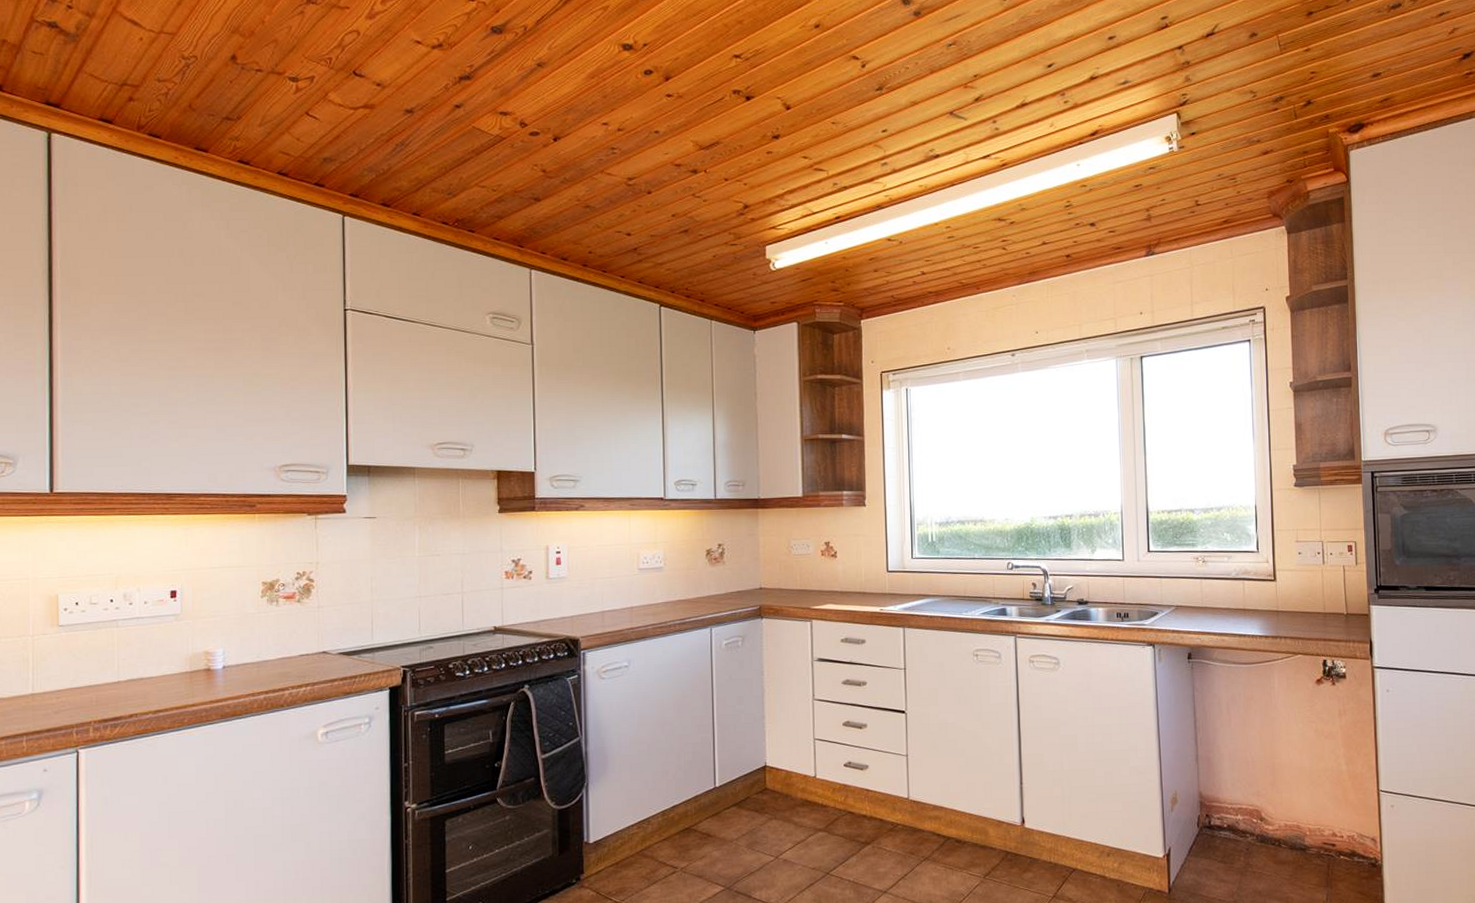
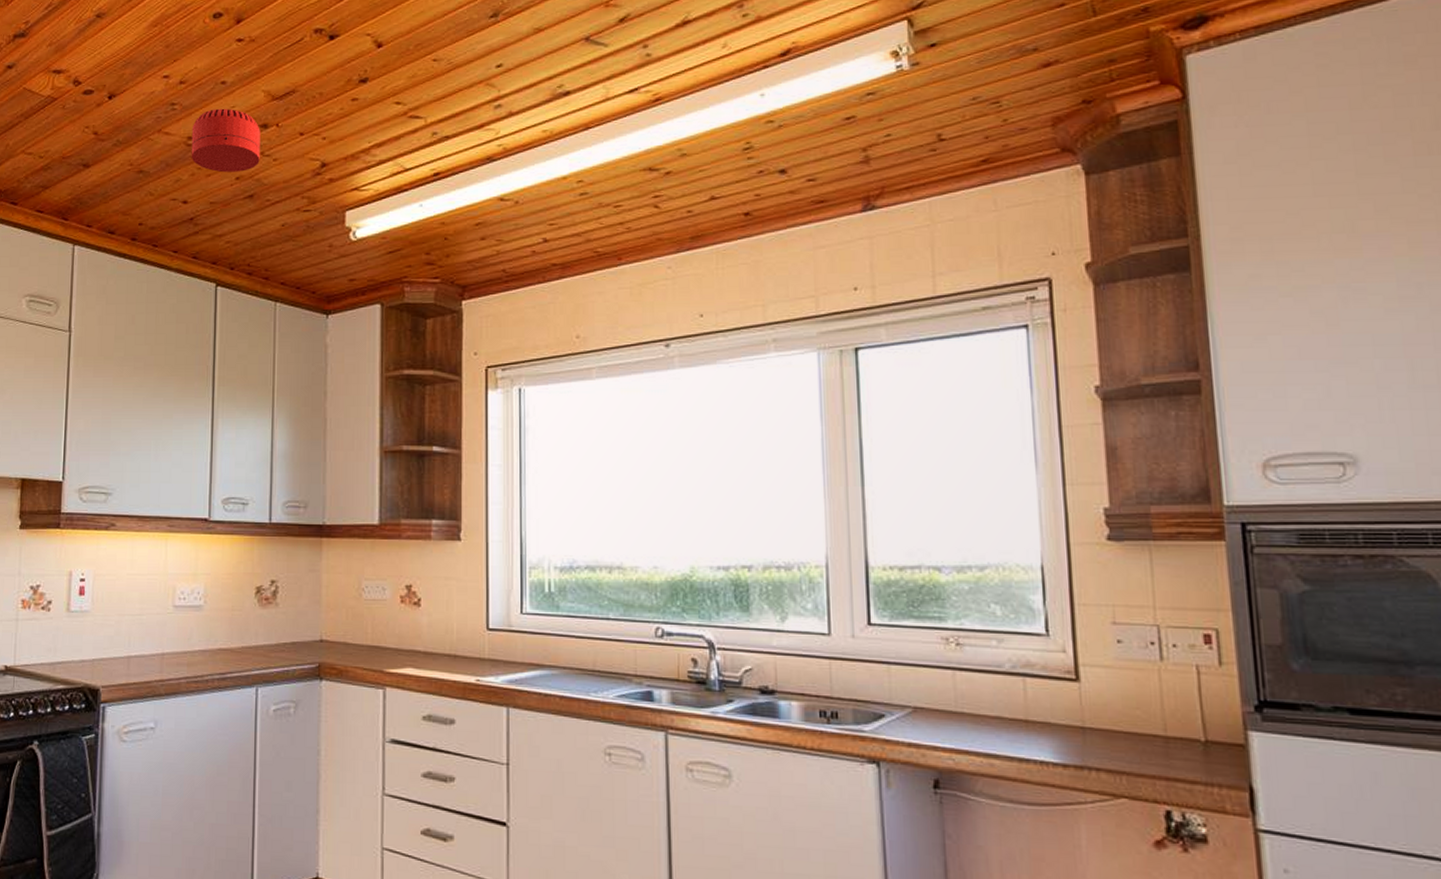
smoke detector: none [631,154,692,210] -> present [191,108,260,173]

